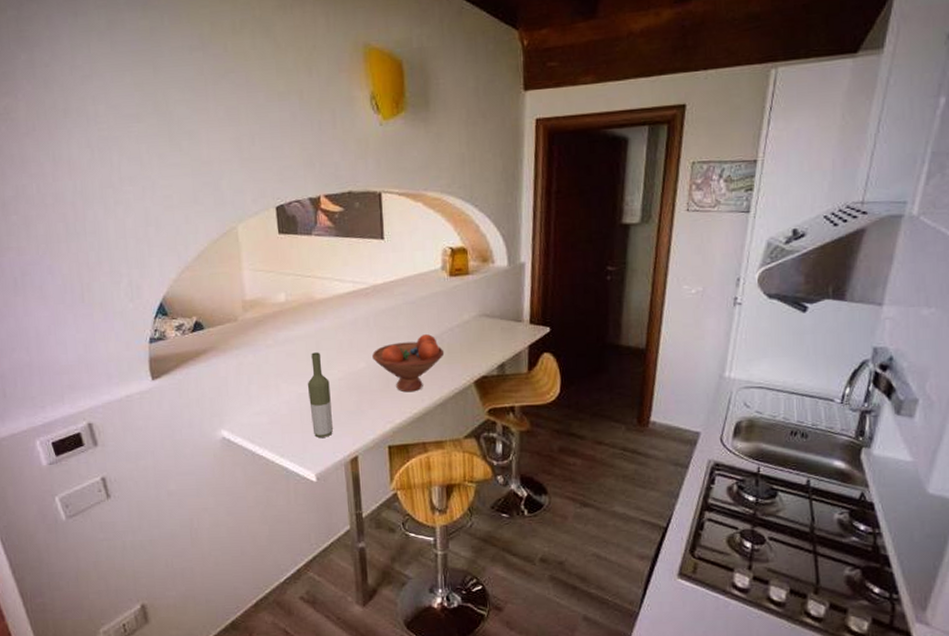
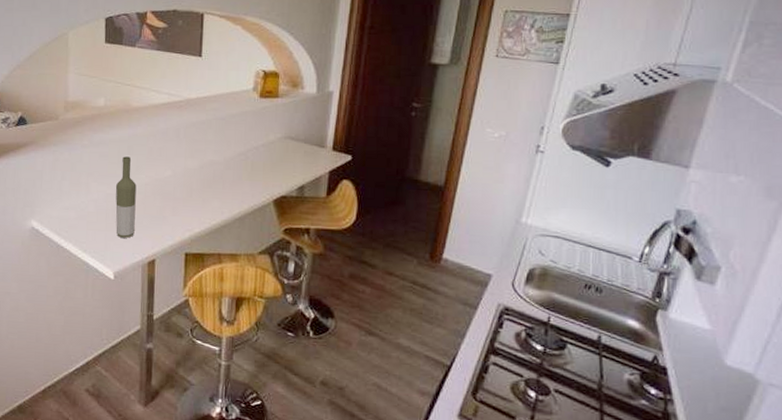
fruit bowl: present [372,334,445,392] -> none [179,150,248,204]

